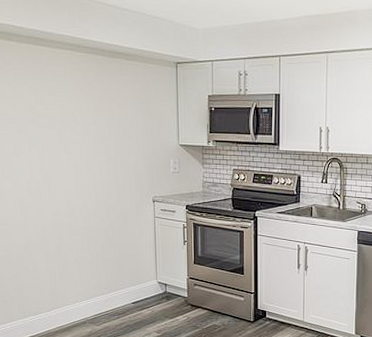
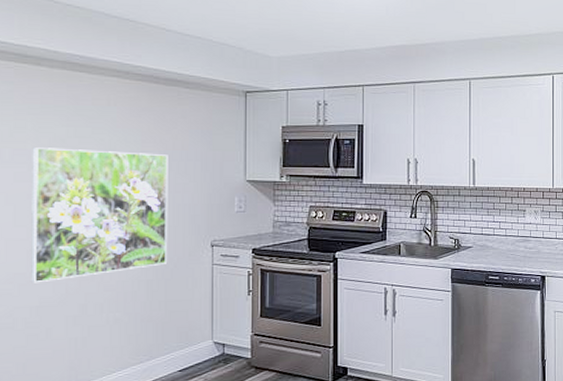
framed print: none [10,113,118,226] -> present [31,148,168,283]

